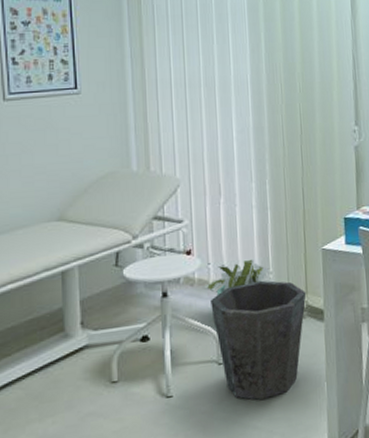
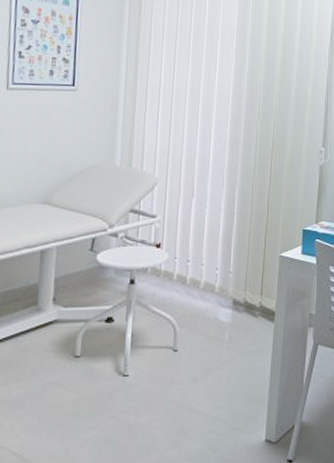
decorative plant: present [203,259,269,295] -> none [168,258,229,287]
waste bin: present [209,280,307,401] -> none [172,278,261,388]

